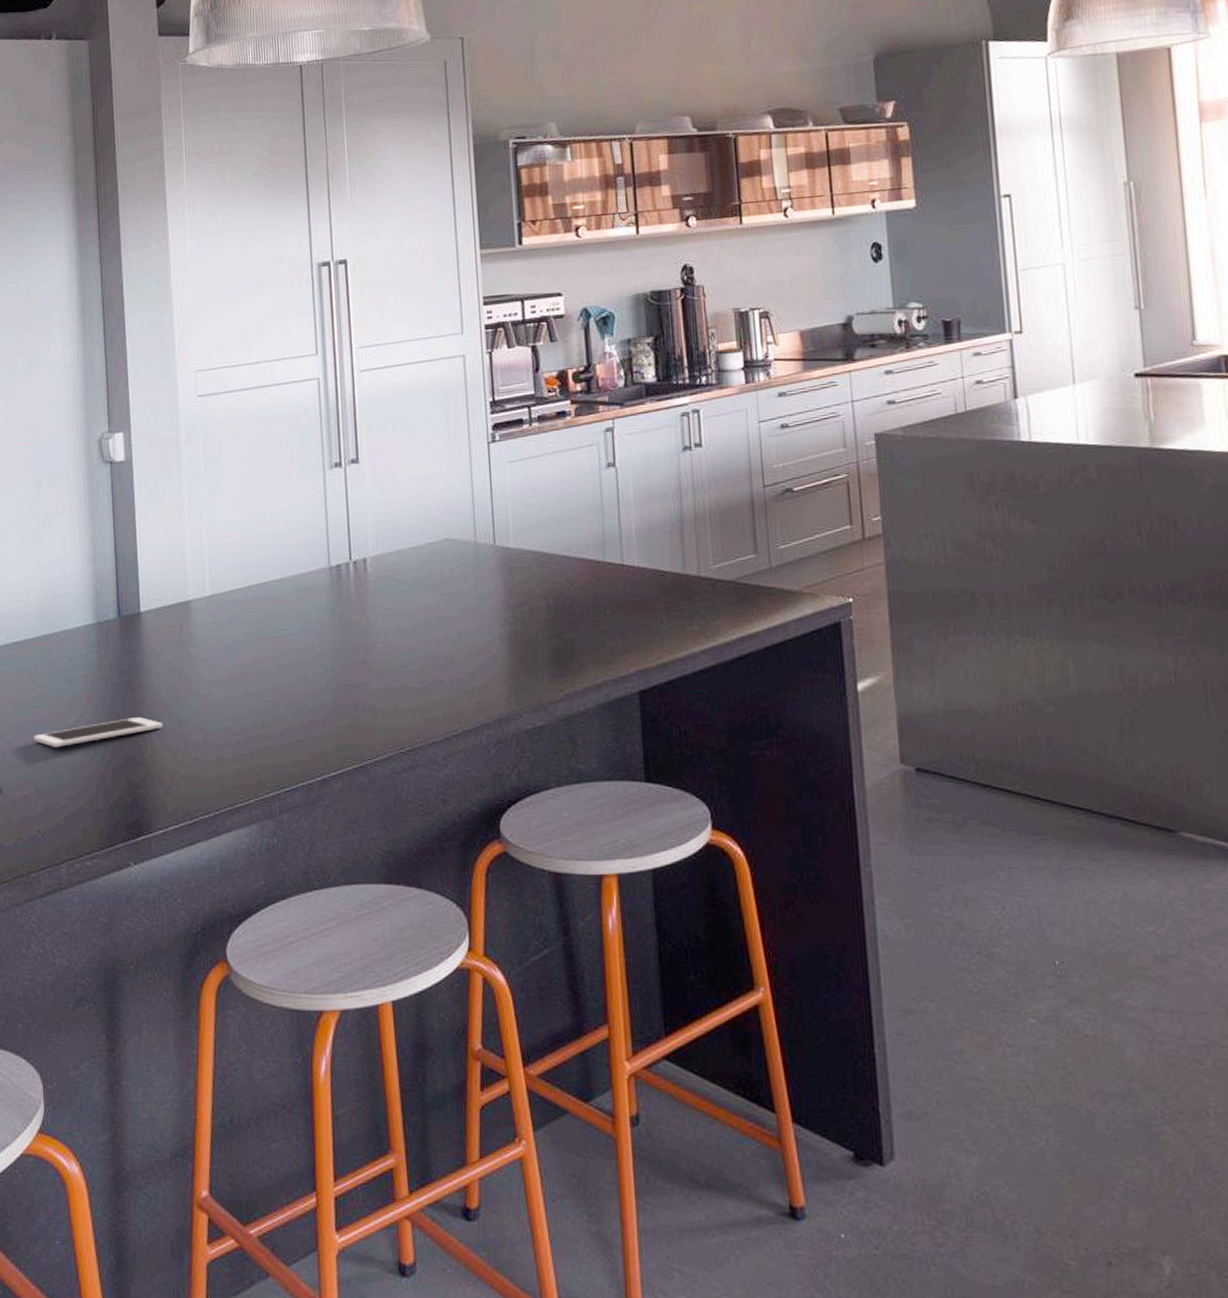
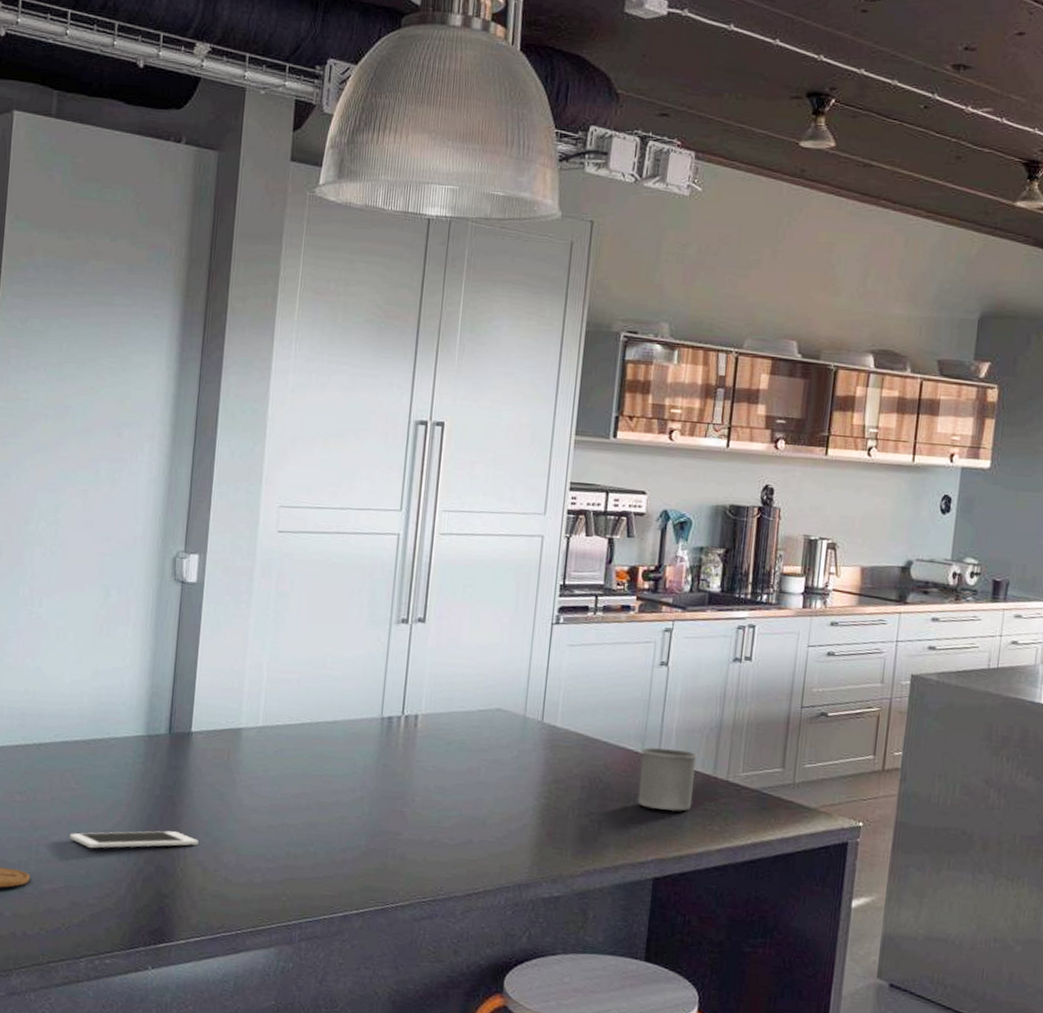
mug: none [603,551,665,619] -> present [637,746,698,812]

